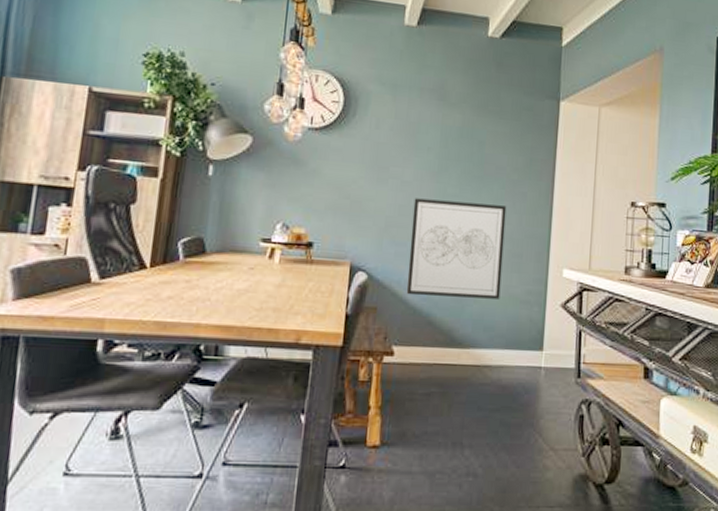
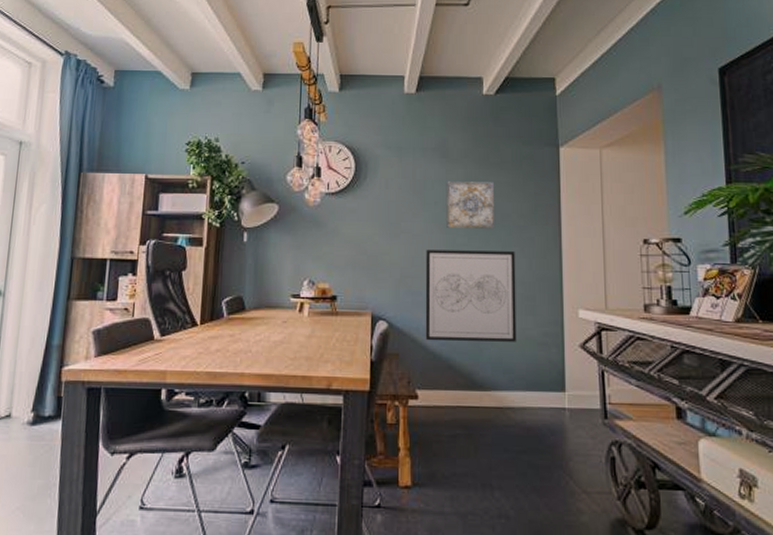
wall art: none [438,126,491,181] -> present [447,181,495,229]

